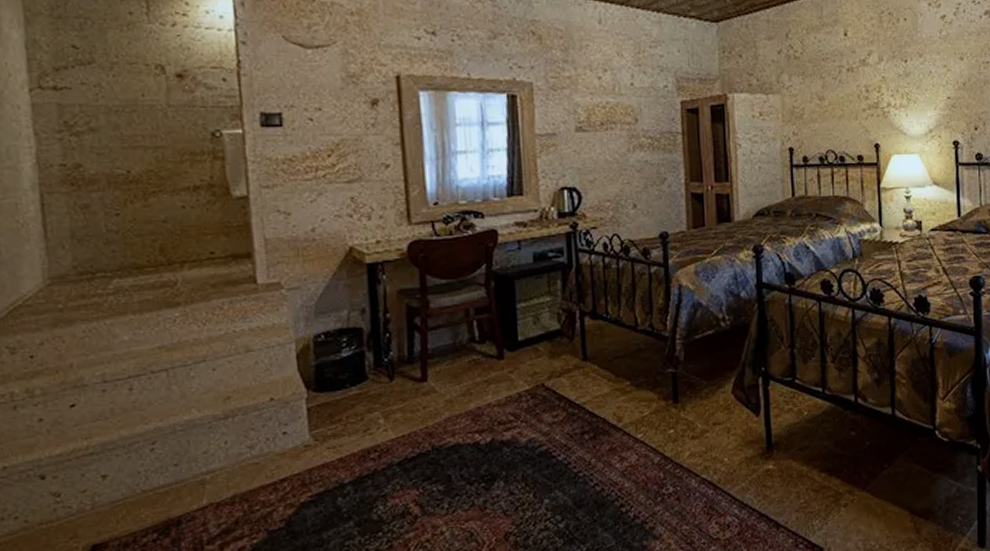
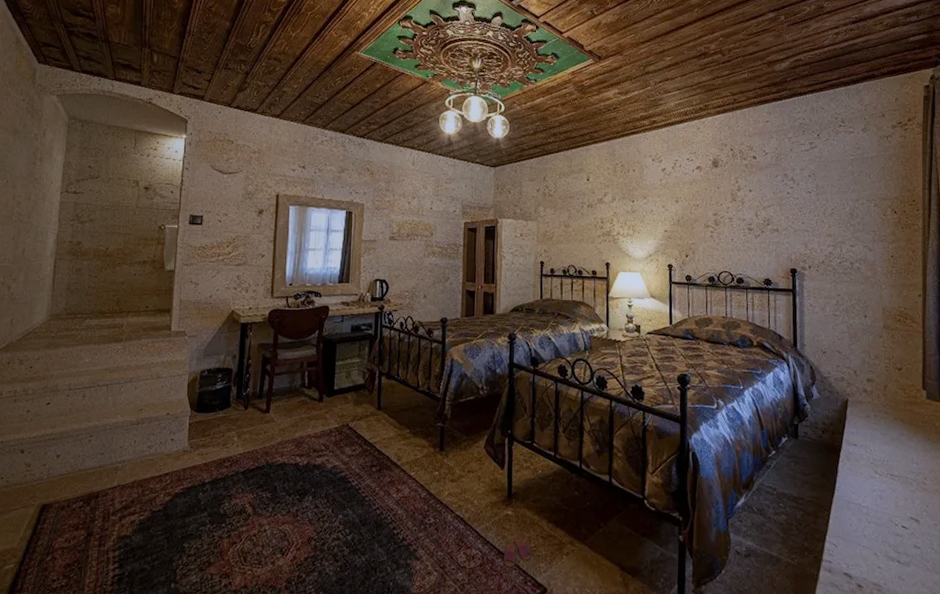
slippers: none [767,494,802,531] -> present [504,538,532,567]

